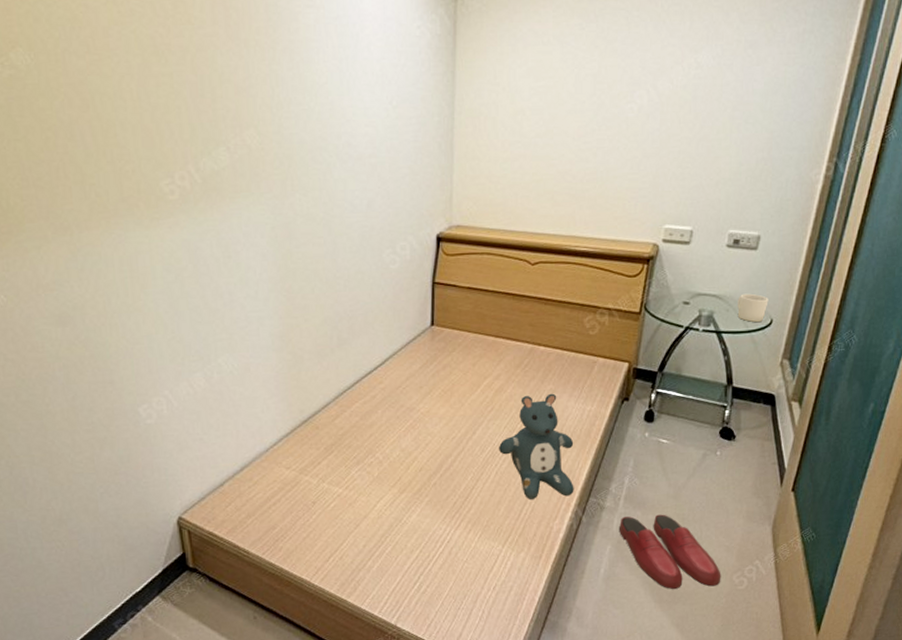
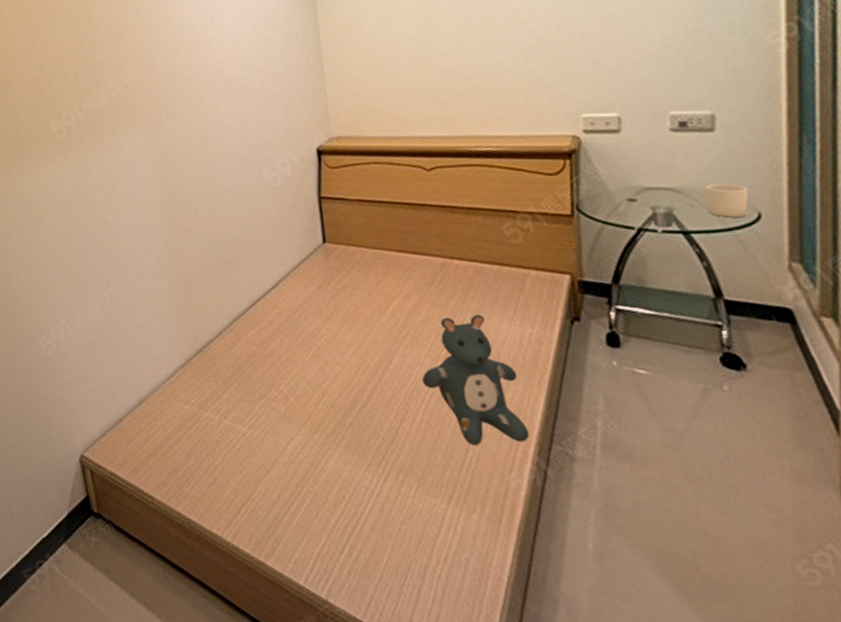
slippers: present [620,514,721,589] -> none [602,470,777,579]

